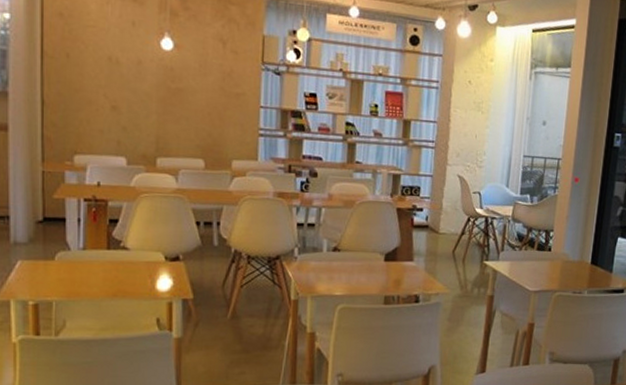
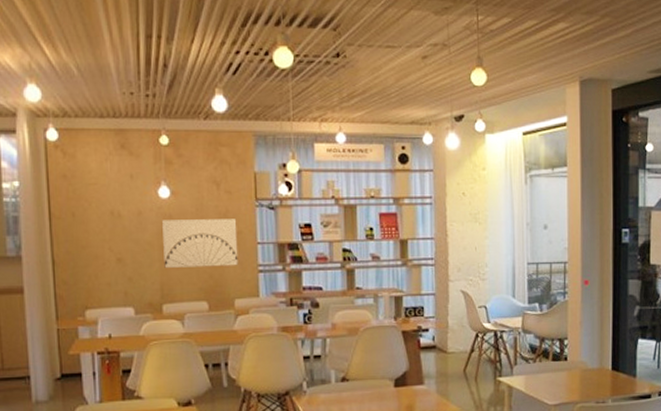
wall art: none [161,72,241,127] -> present [162,219,238,268]

